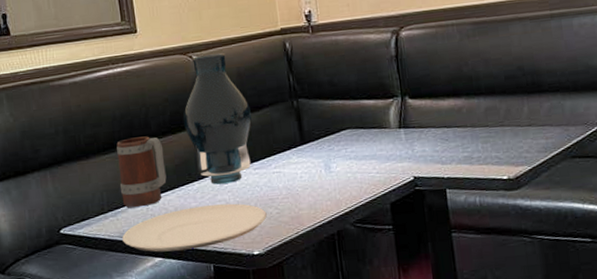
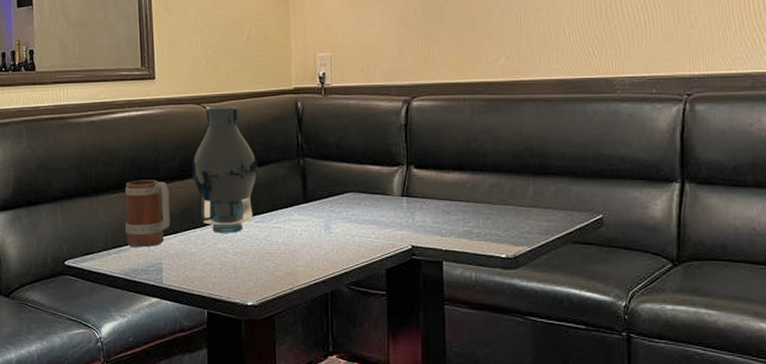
plate: present [122,203,267,252] -> none [123,253,264,293]

